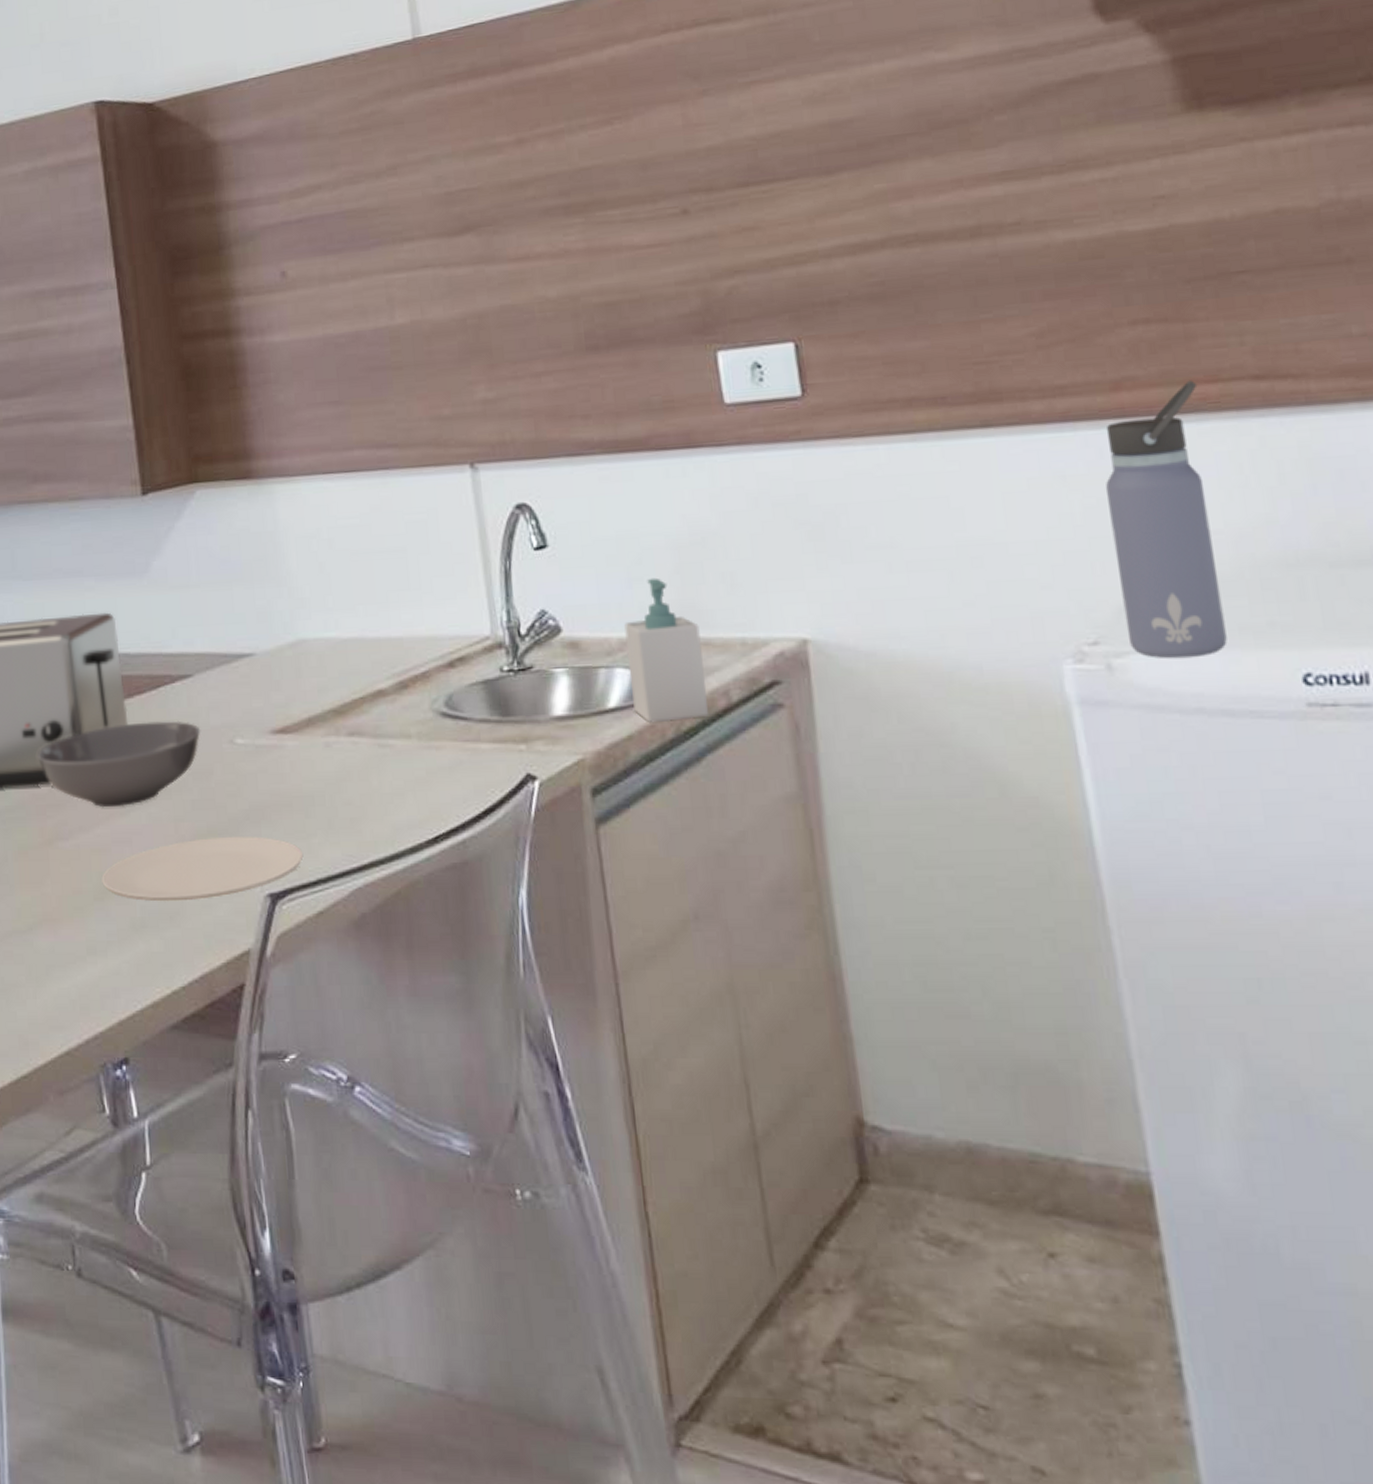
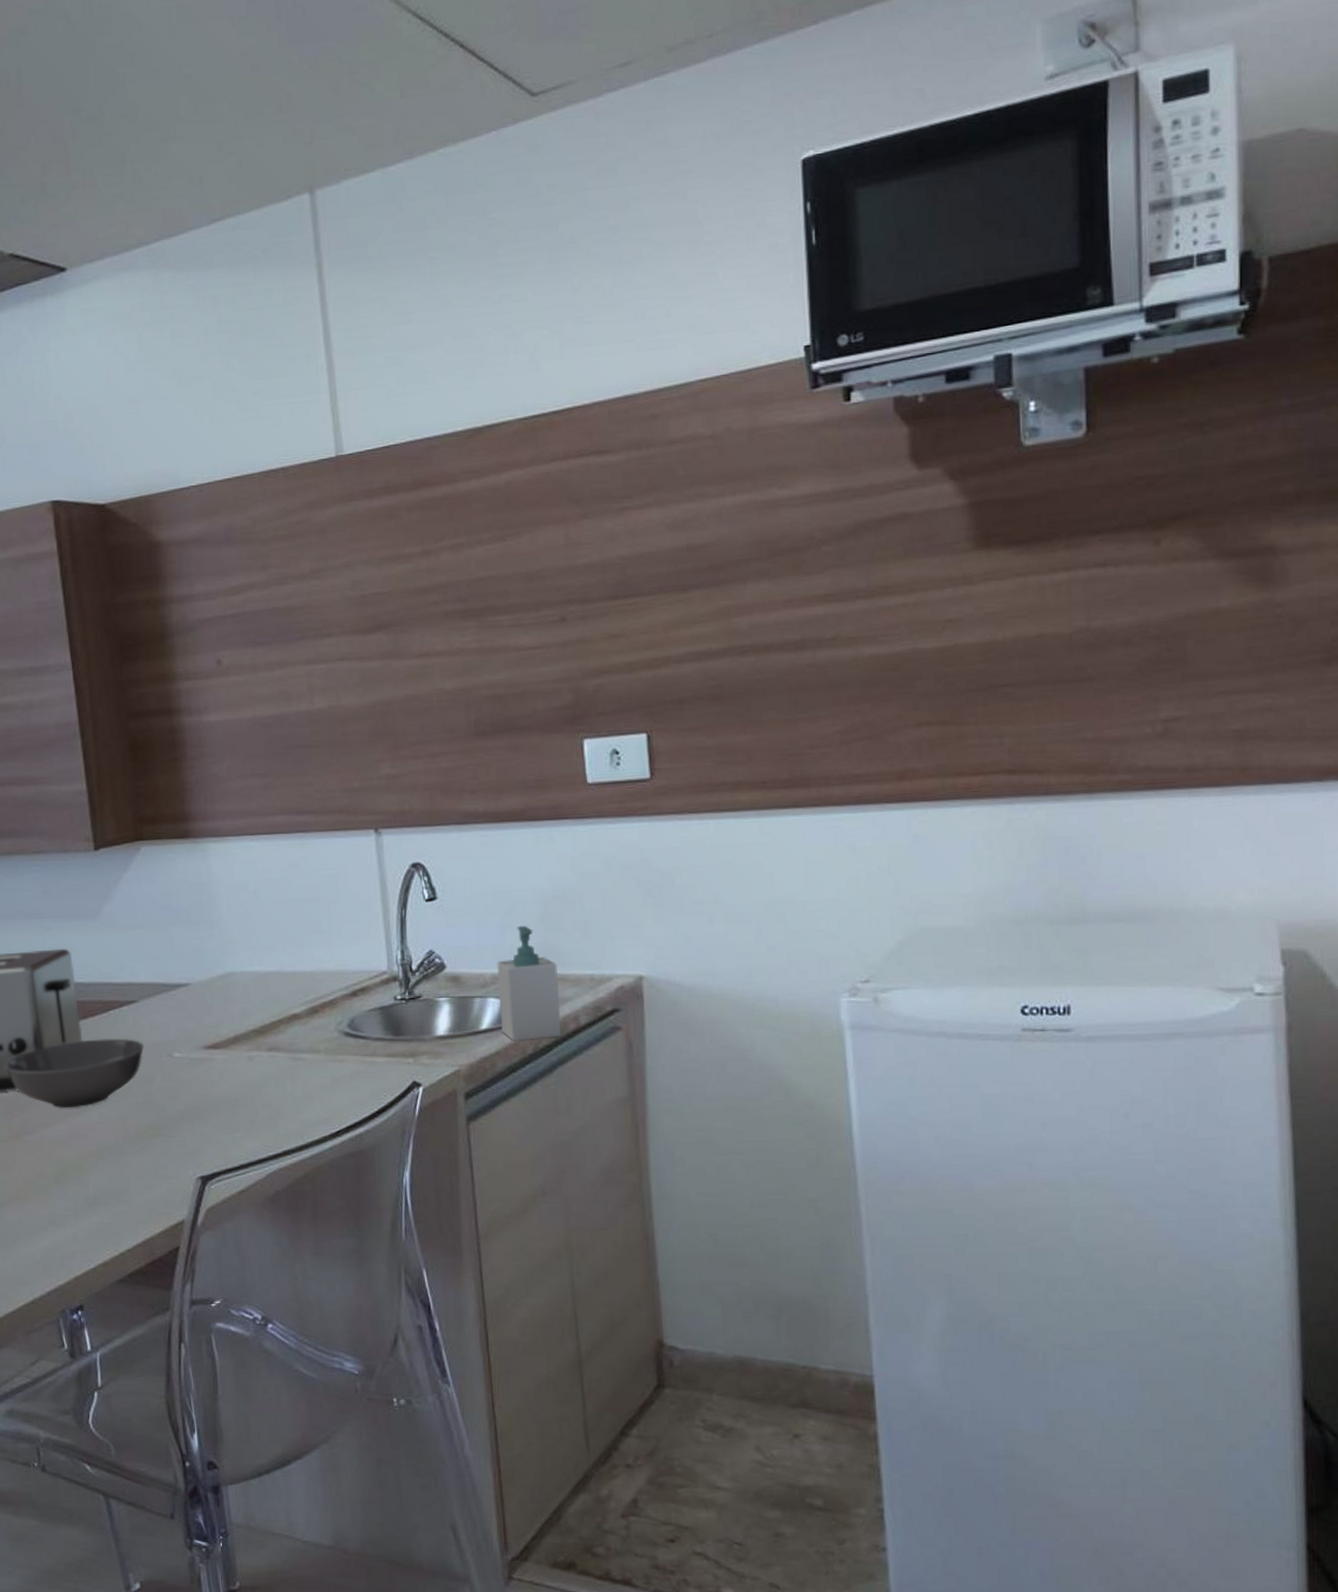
plate: present [101,836,304,902] -> none [60,1131,229,1183]
water bottle: present [1105,380,1228,660] -> none [885,772,967,994]

